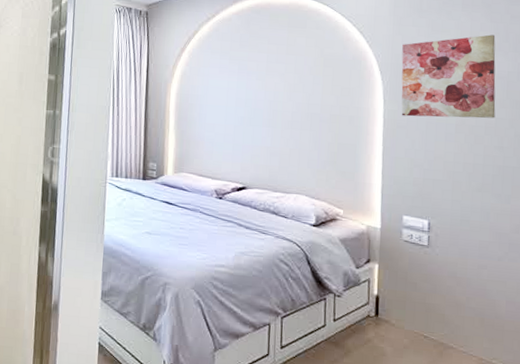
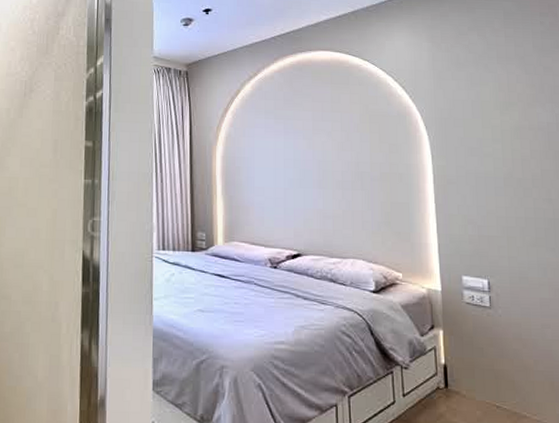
wall art: present [401,34,496,119] -> none [444,86,541,172]

